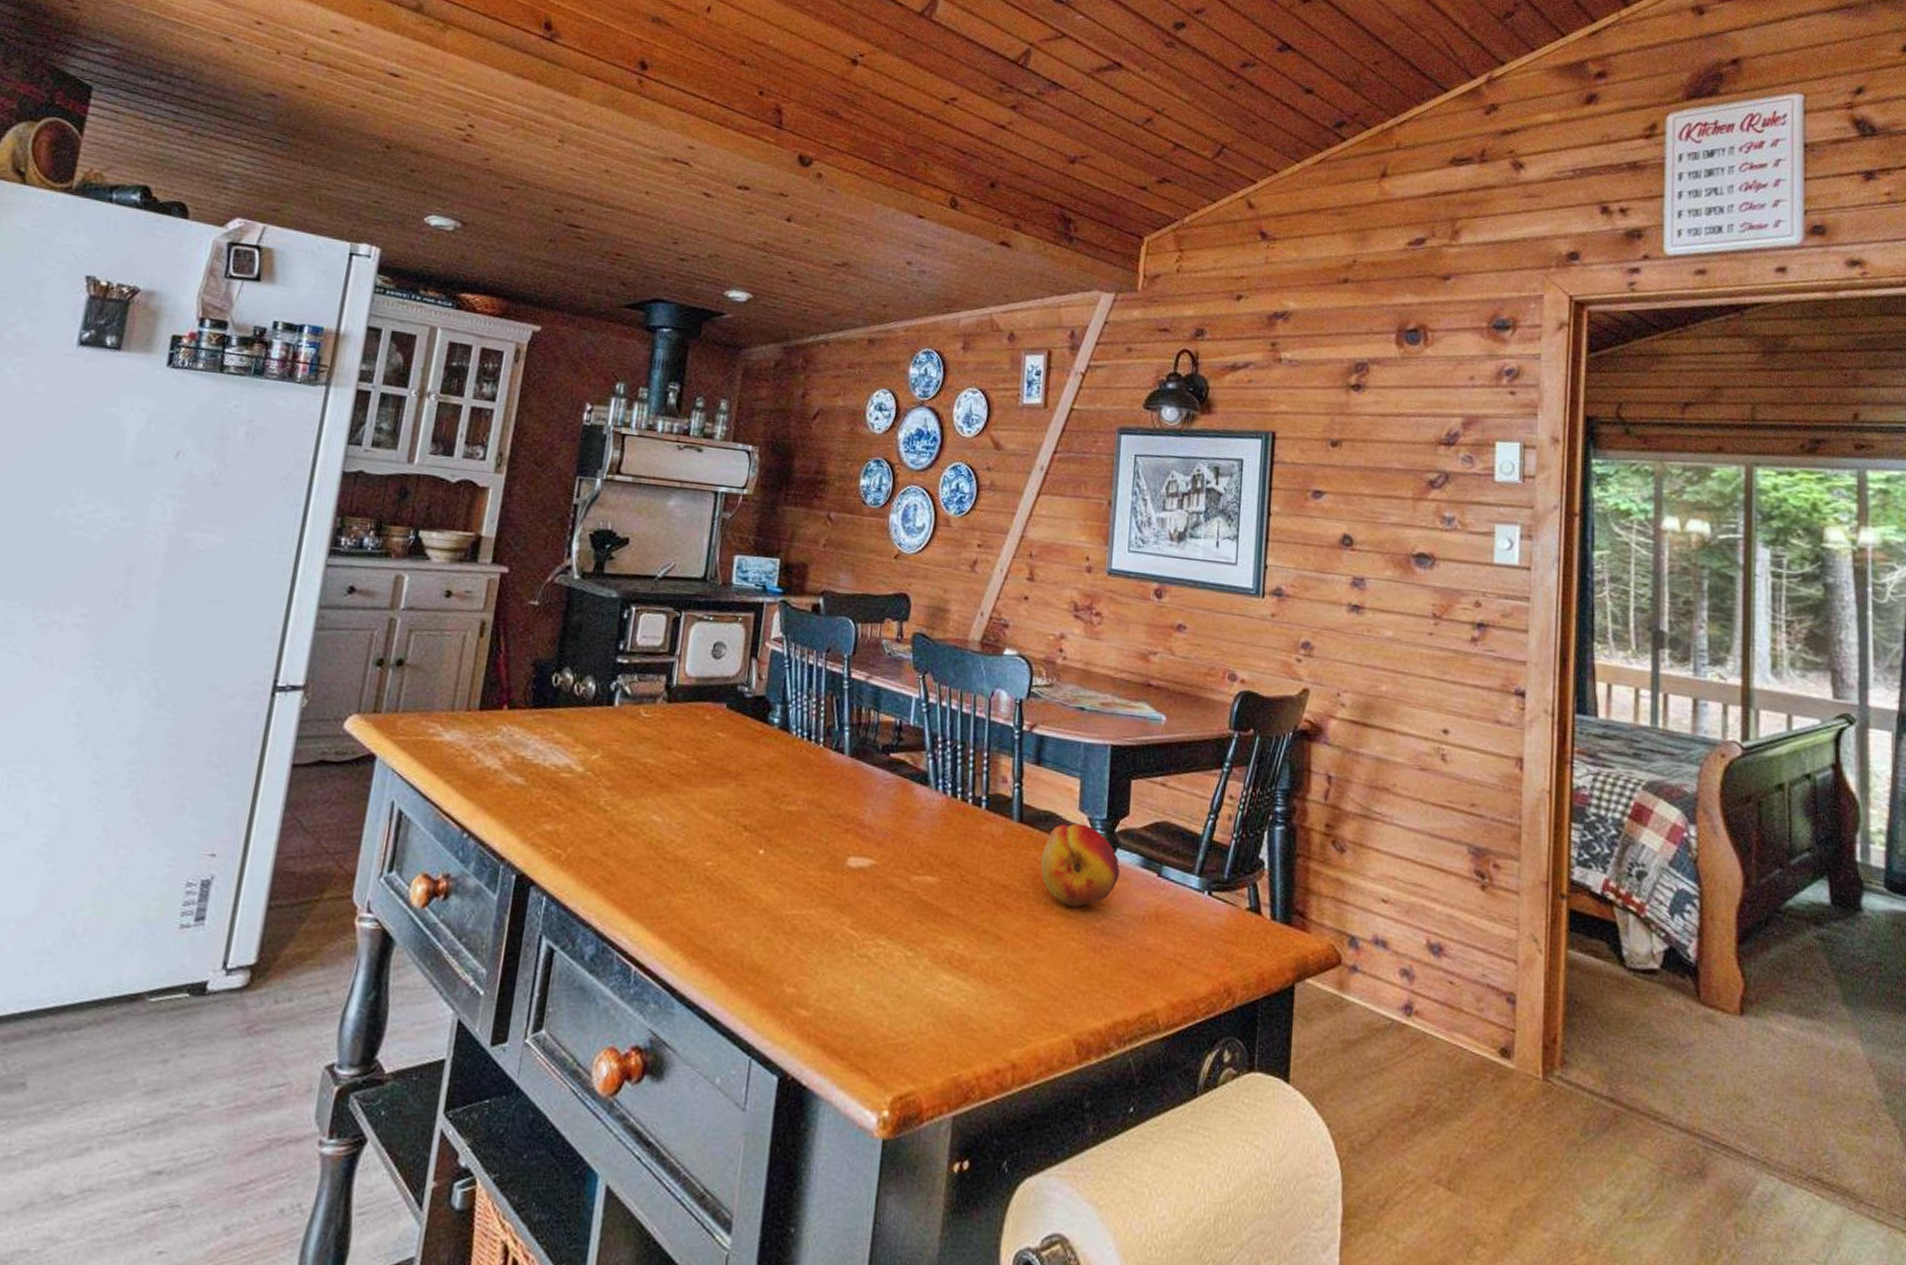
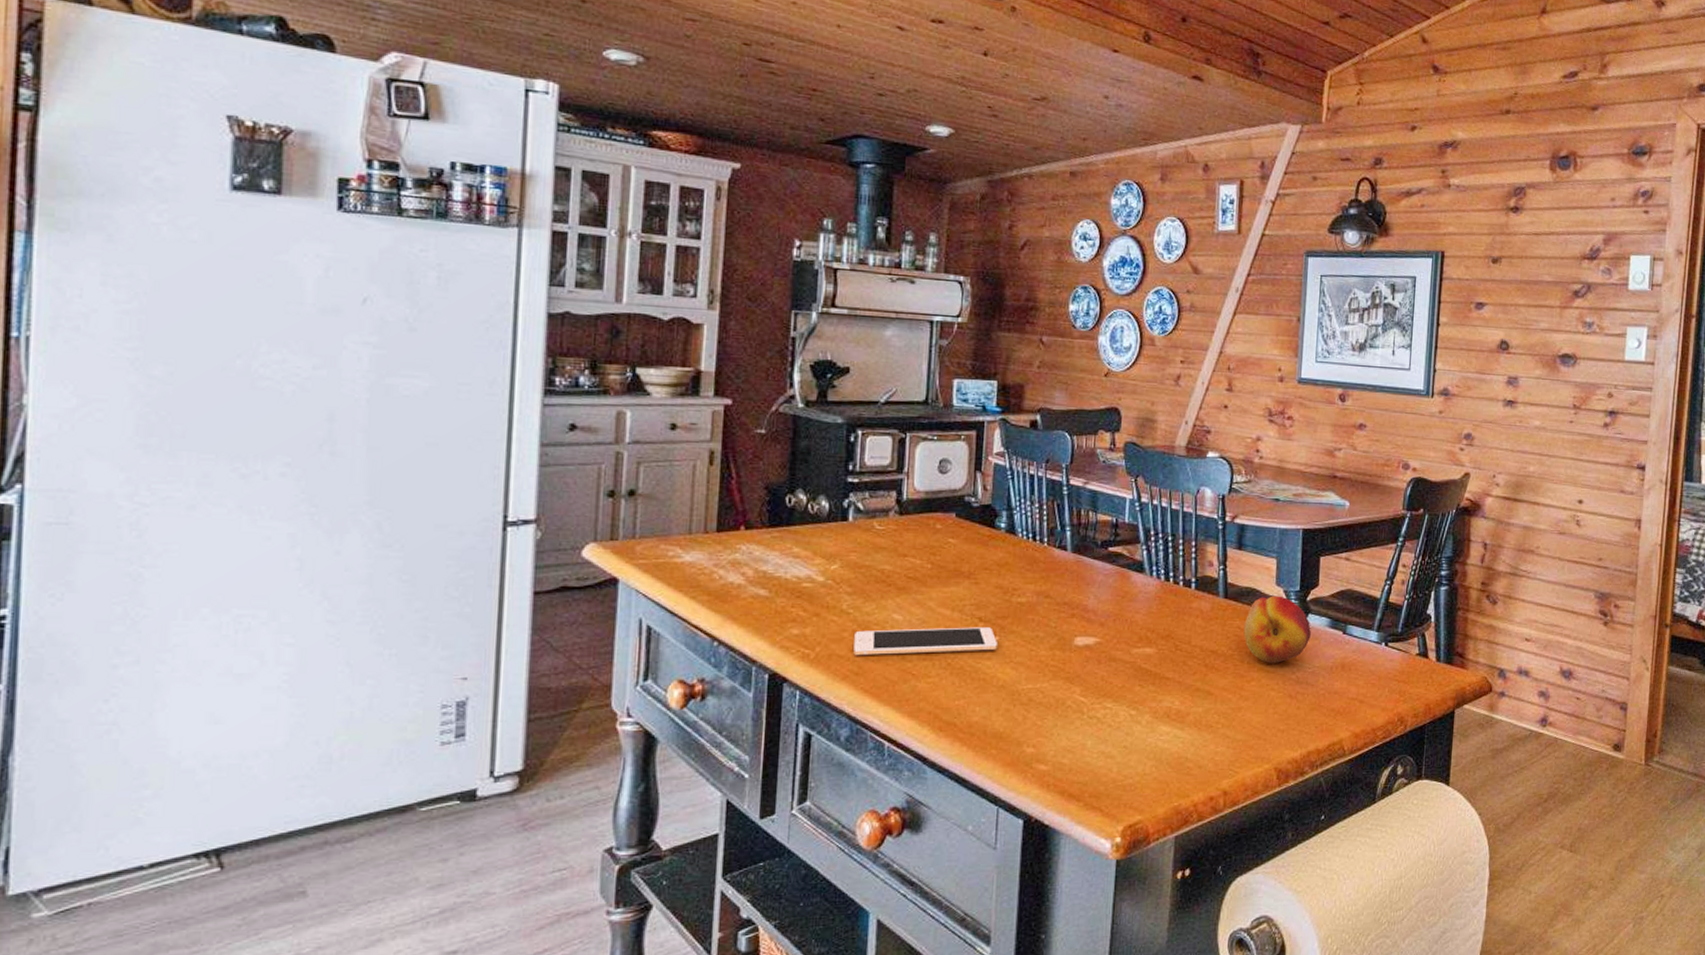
cell phone: none [607,831,762,866] -> present [853,627,997,656]

